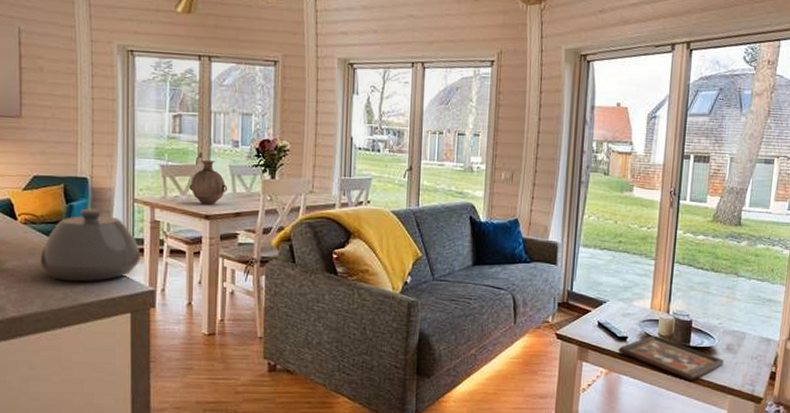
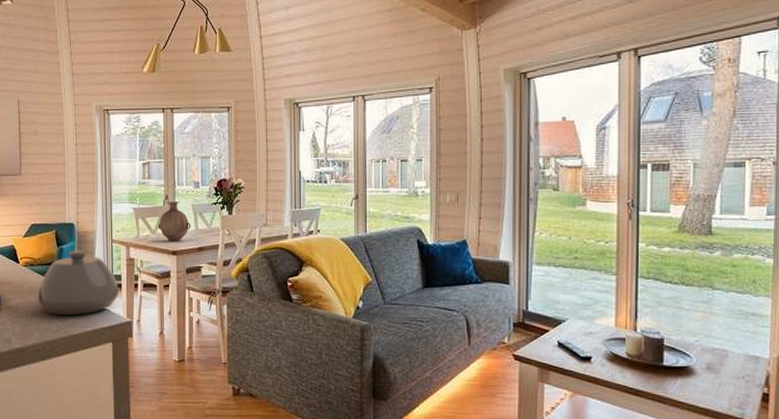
decorative tray: present [618,335,724,381] -> none [582,355,705,404]

